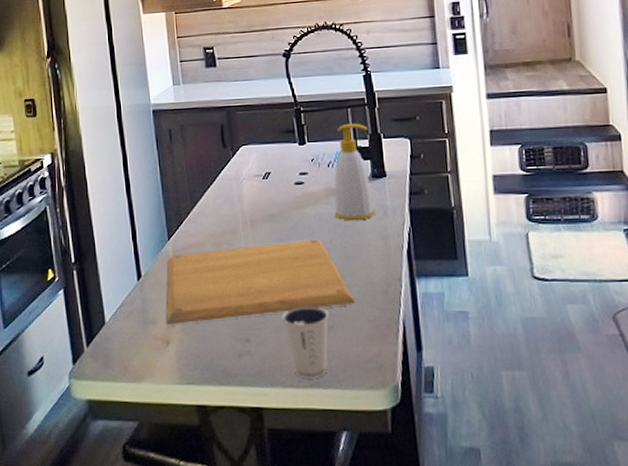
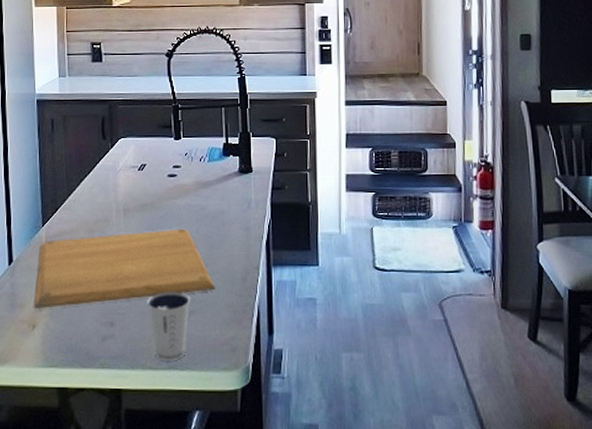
soap bottle: present [334,123,376,221] -> none [203,121,240,213]

